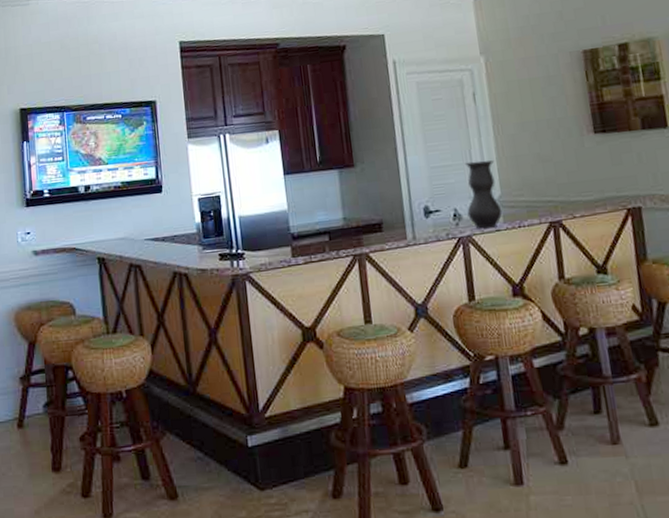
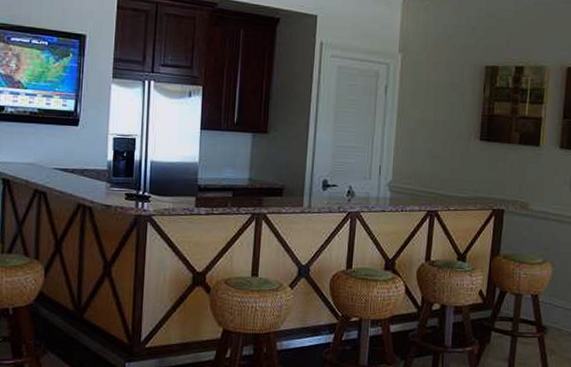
vase: present [464,160,503,228] -> none [360,146,392,208]

